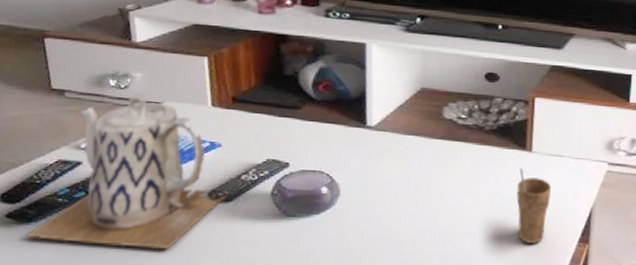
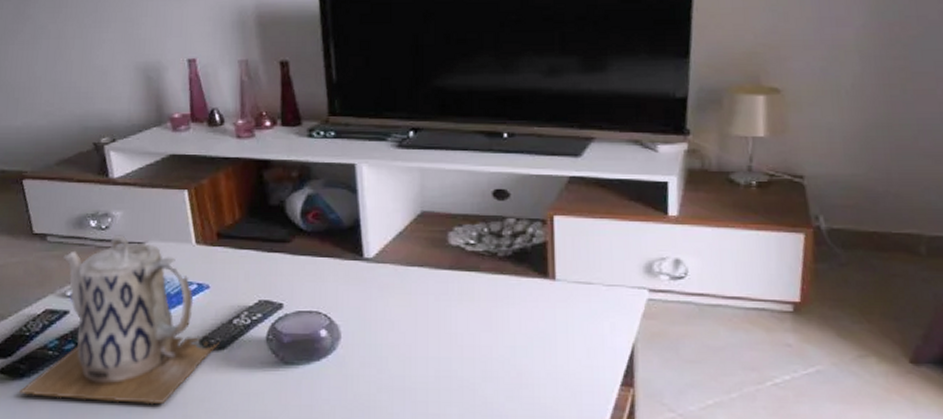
cup: present [516,168,552,245] -> none [542,299,583,390]

